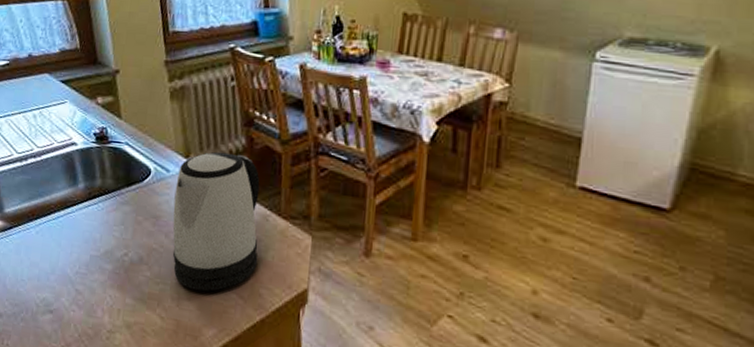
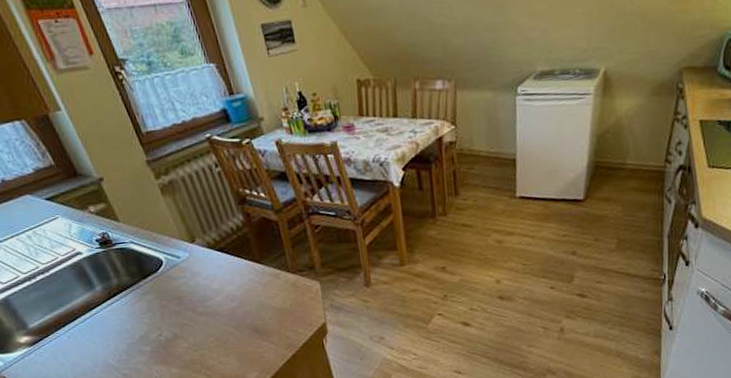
kettle: present [172,151,260,292] -> none [188,230,280,348]

